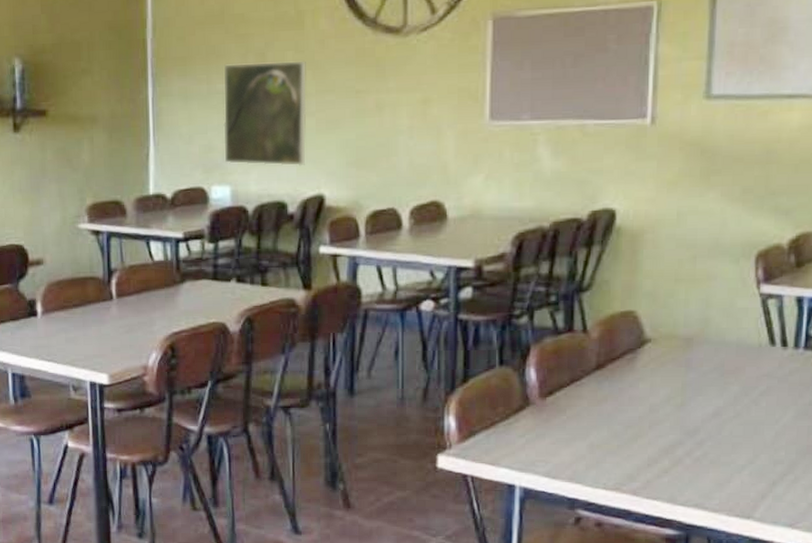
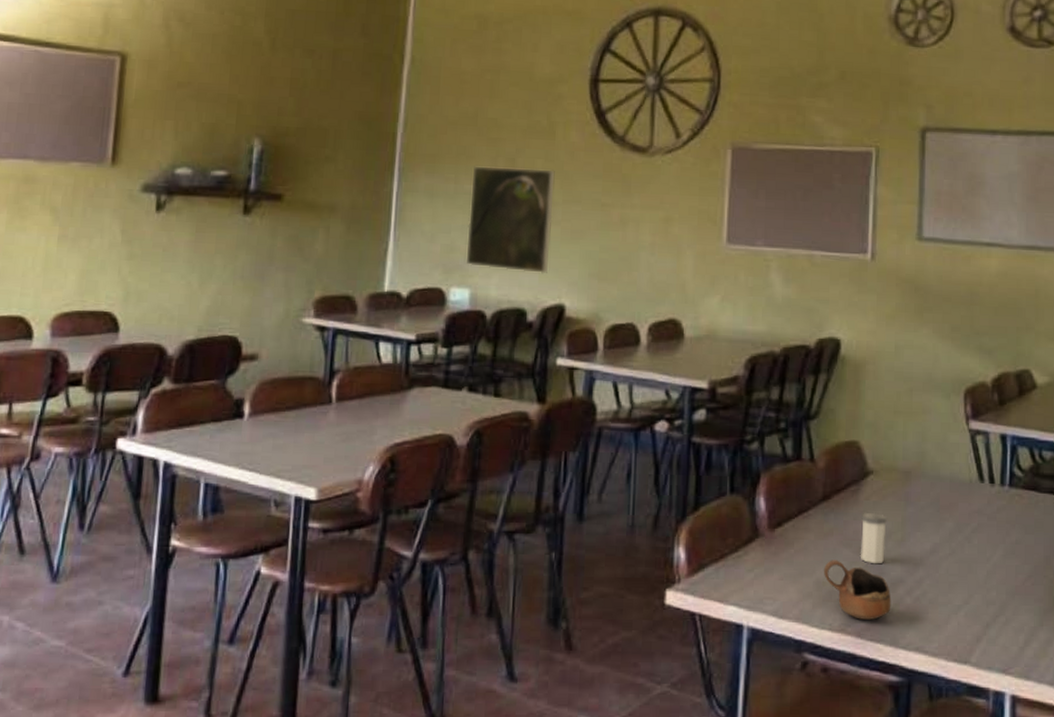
cup: none [598,425,670,479] -> present [824,560,892,620]
salt shaker: none [636,379,666,428] -> present [860,512,887,564]

